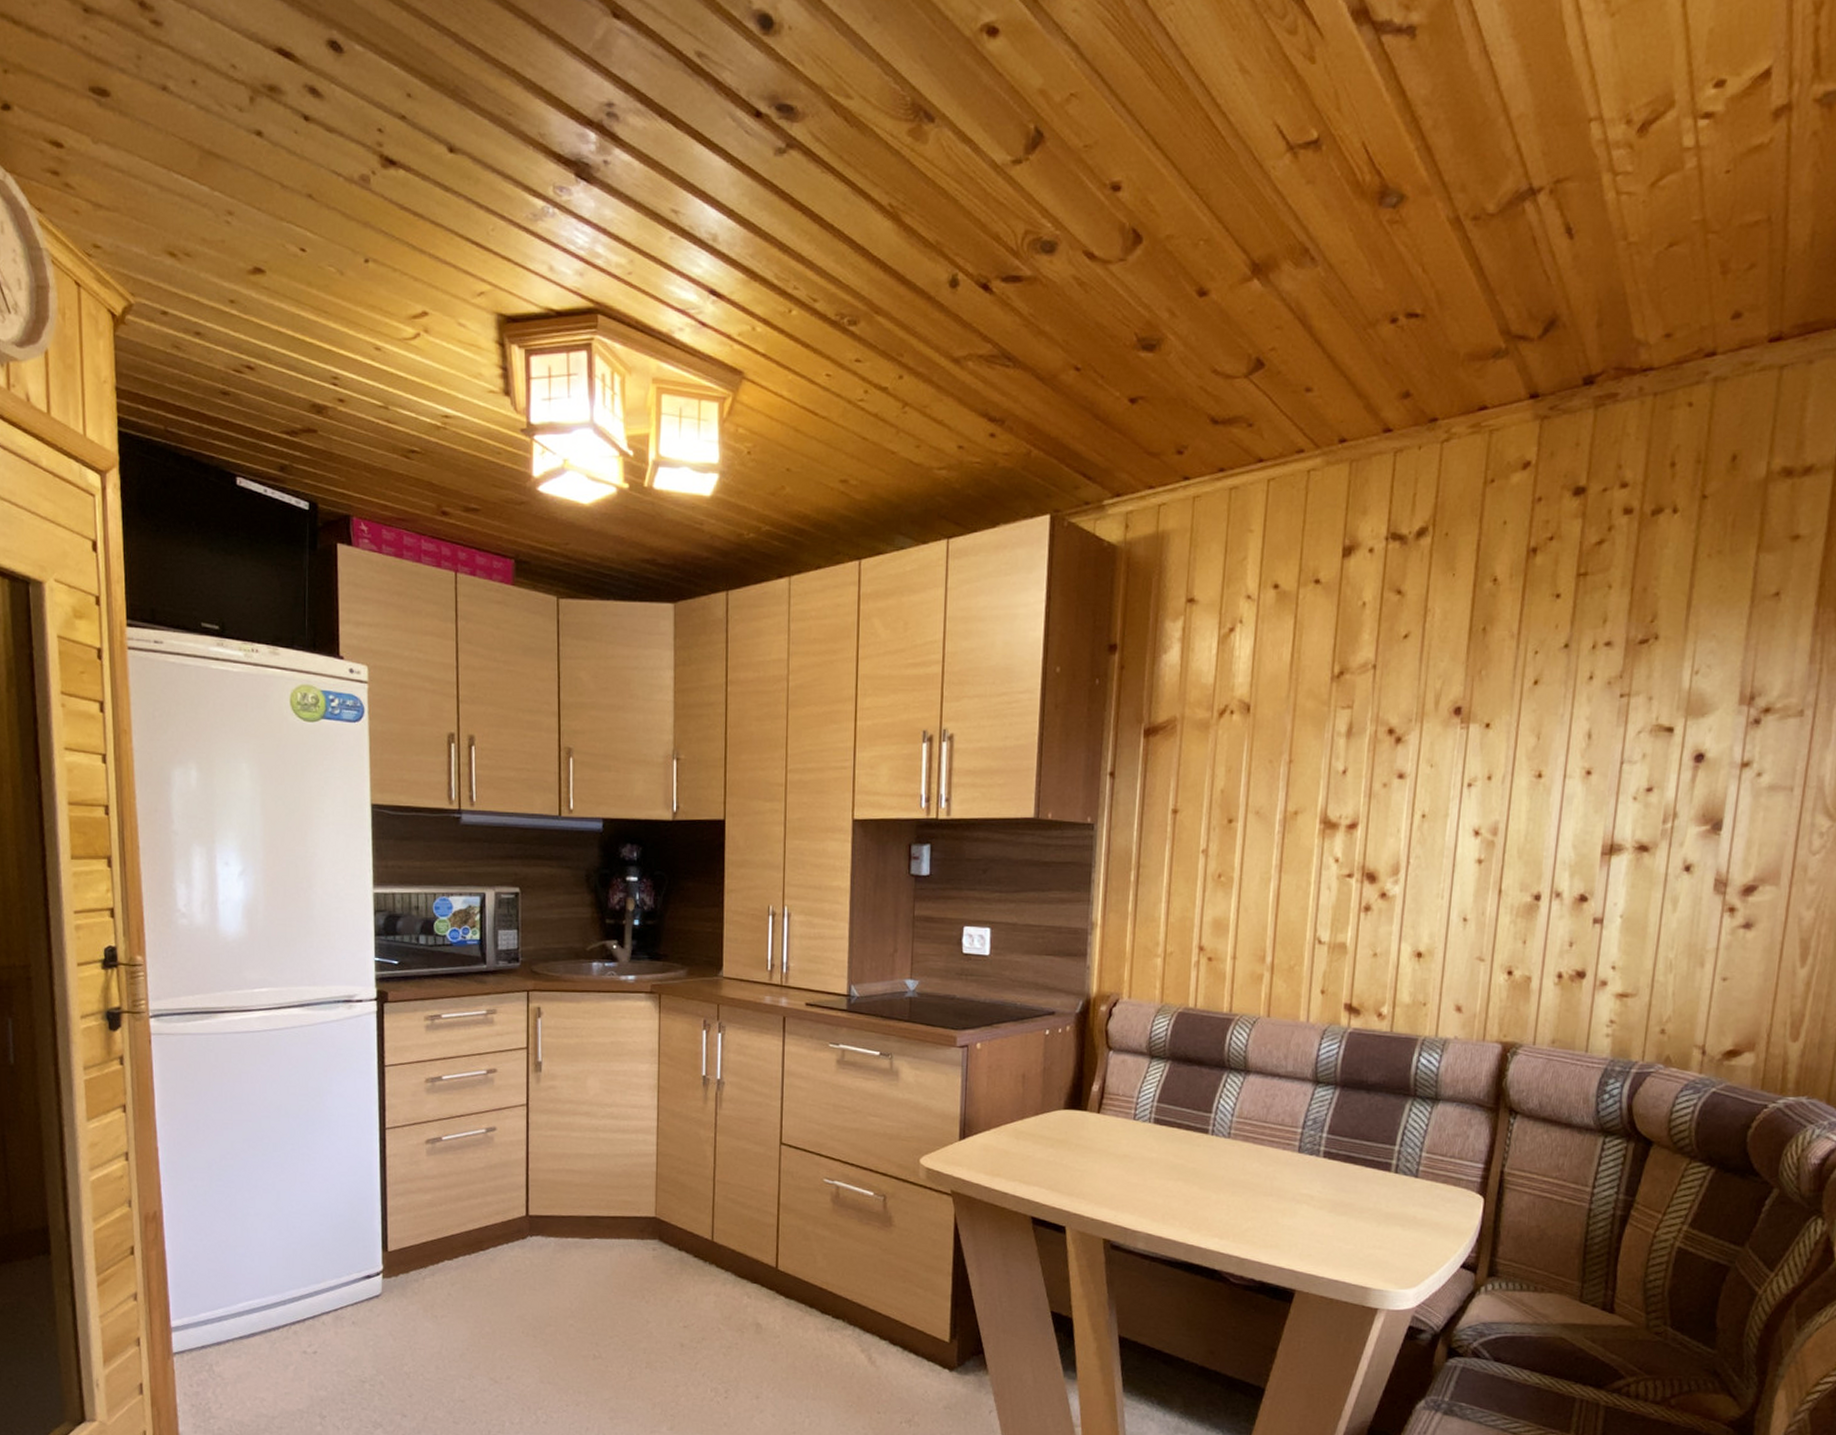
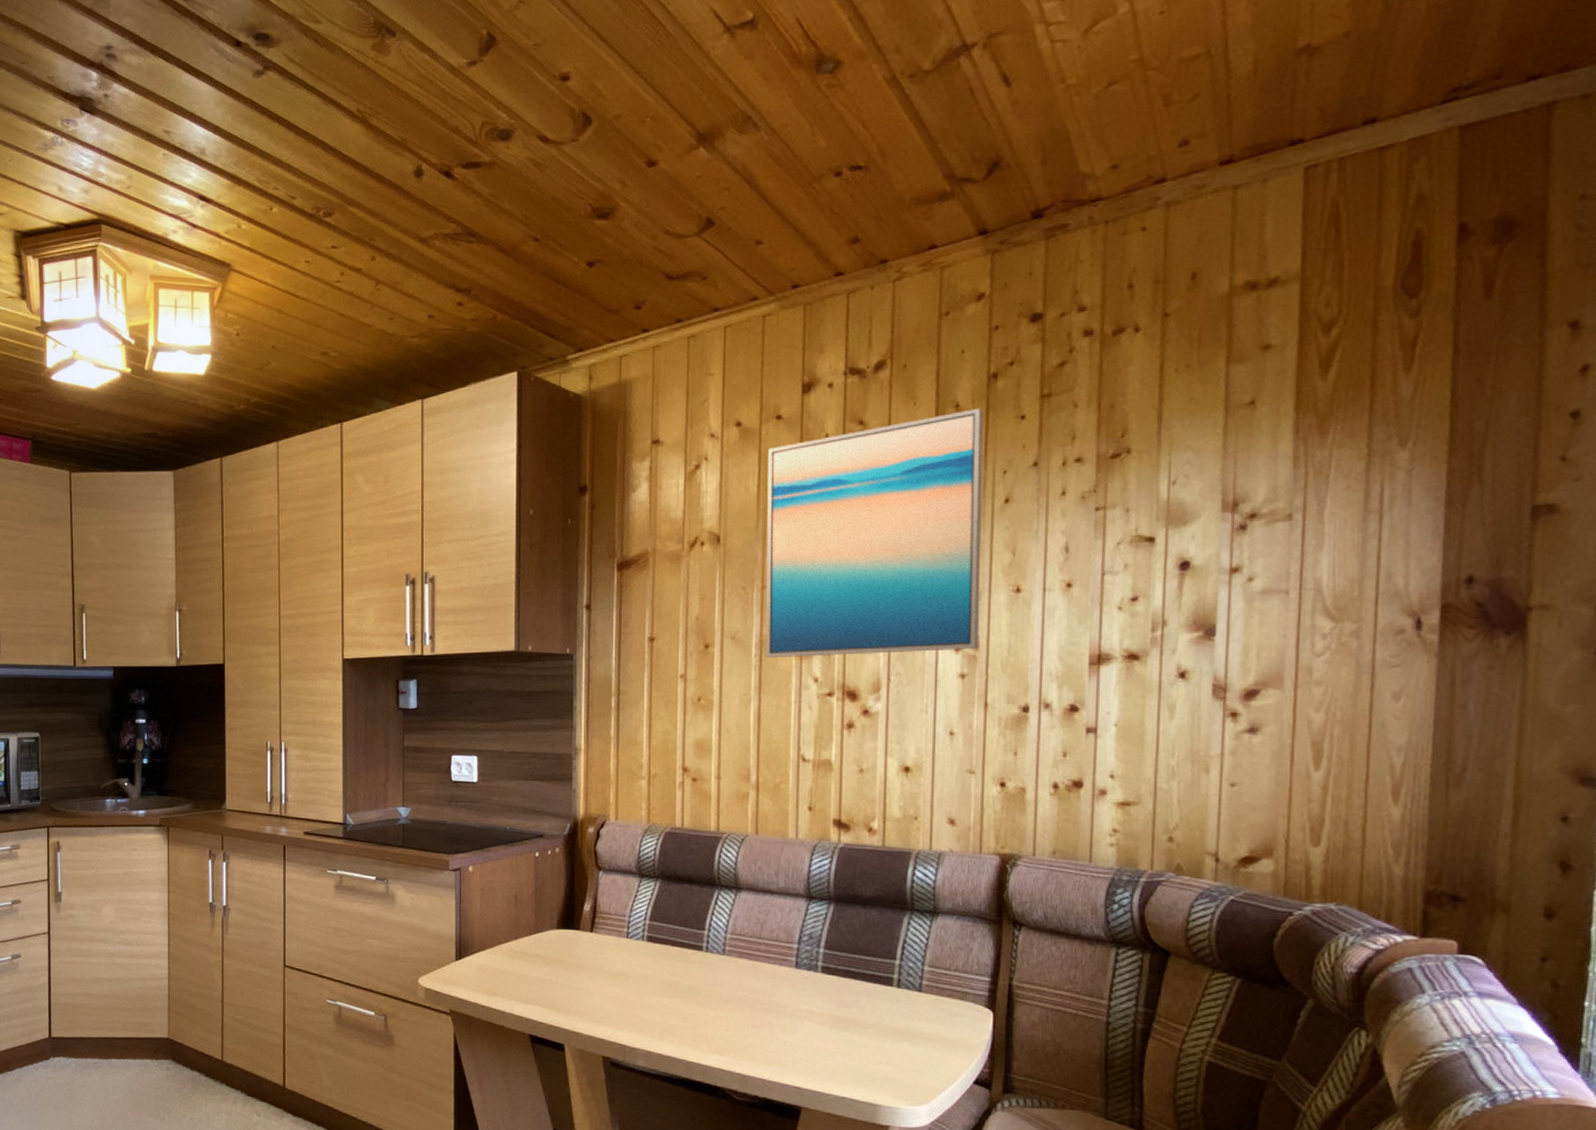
wall art: none [1288,583,1521,836] -> present [766,408,984,657]

